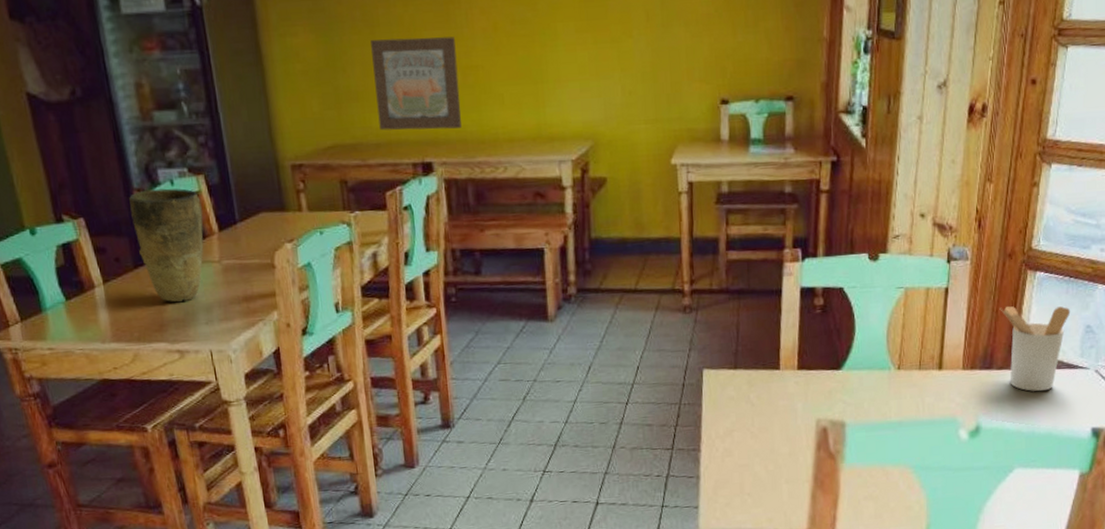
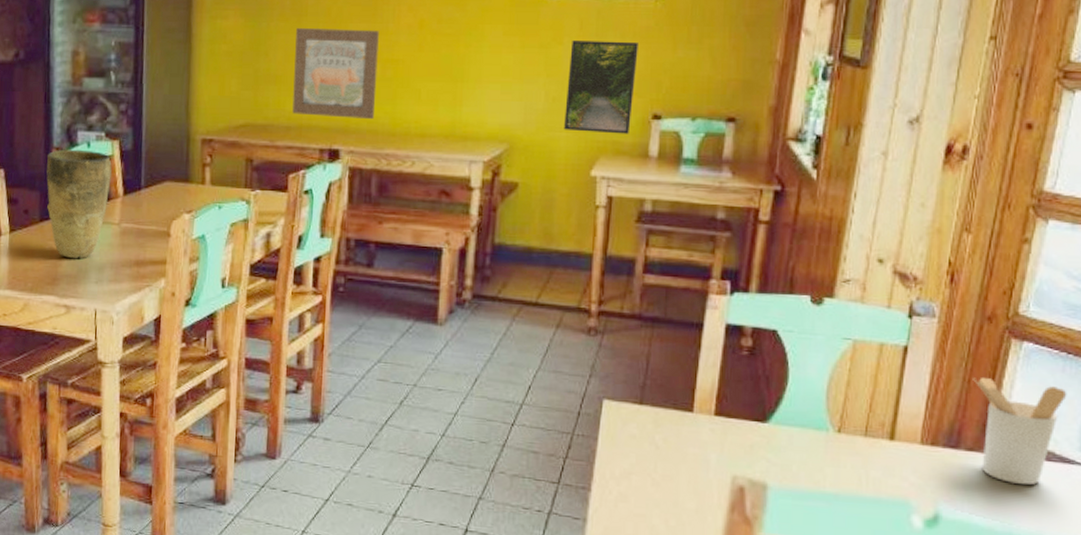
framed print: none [640,30,703,123] -> present [564,41,638,134]

